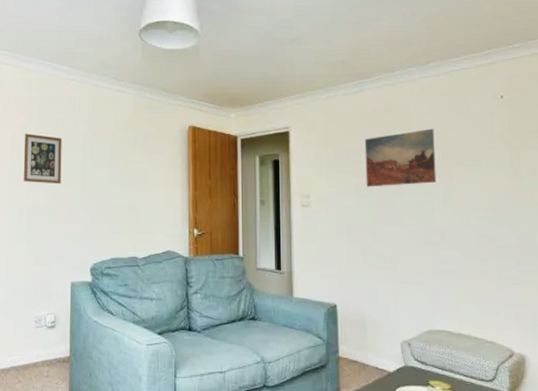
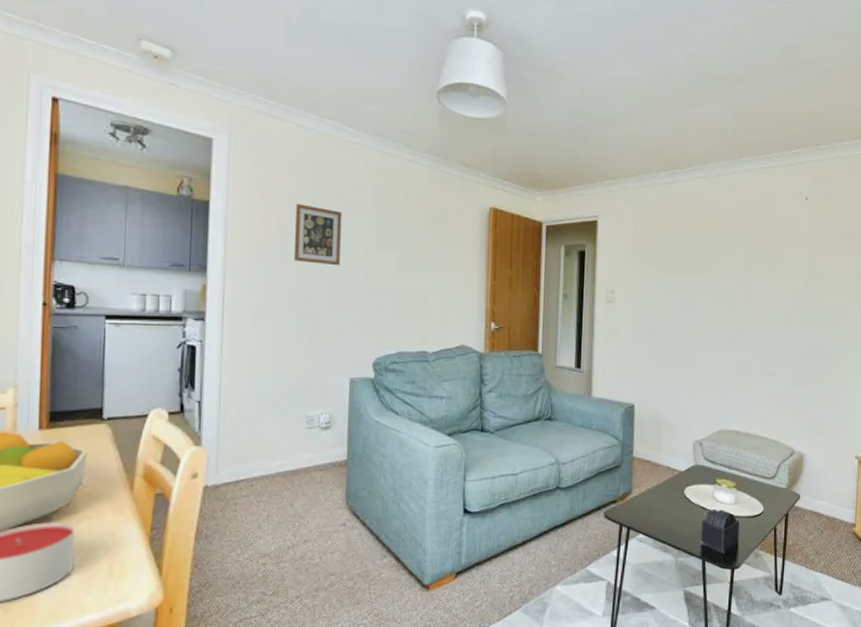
wall art: present [364,129,437,187] -> none [671,227,741,285]

